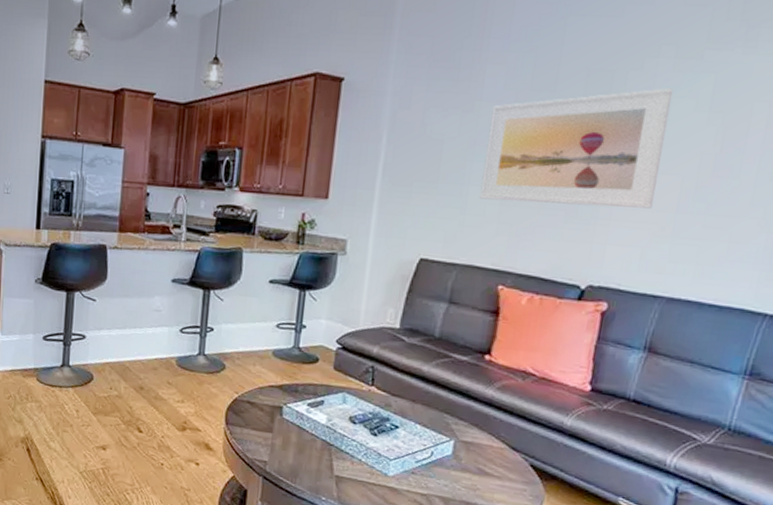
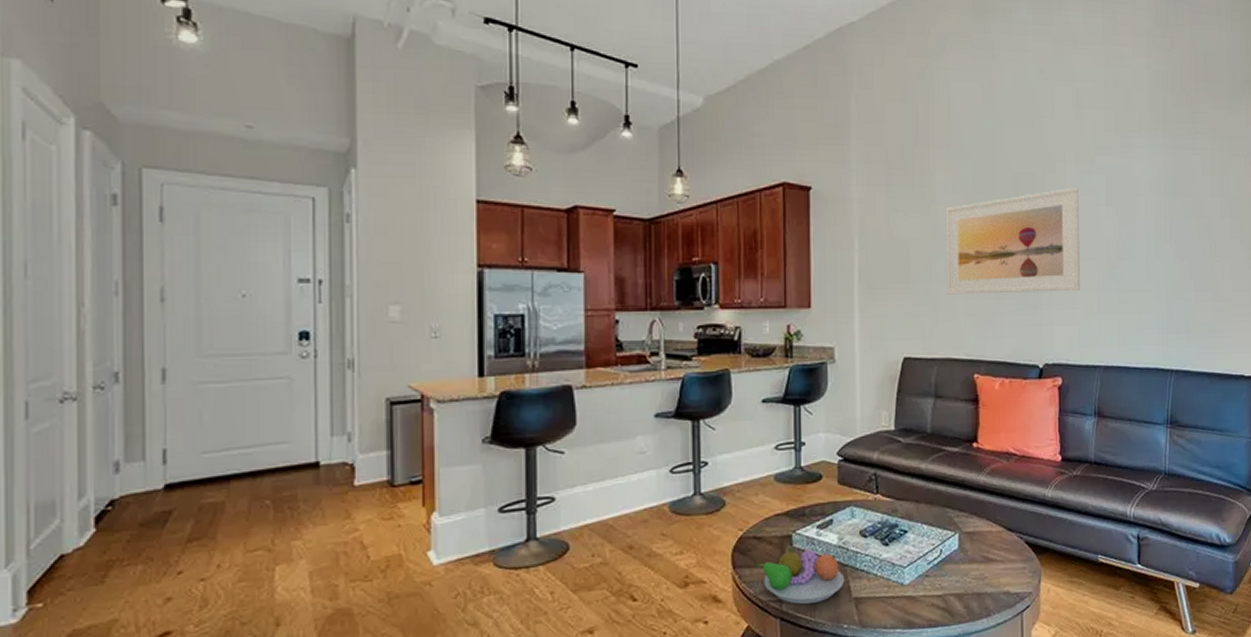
fruit bowl: none [245,416,329,472] -> present [754,546,845,605]

